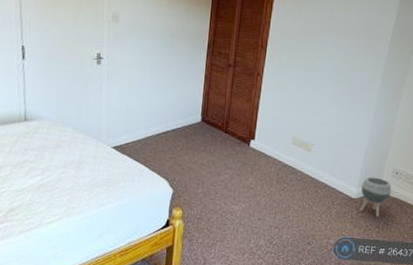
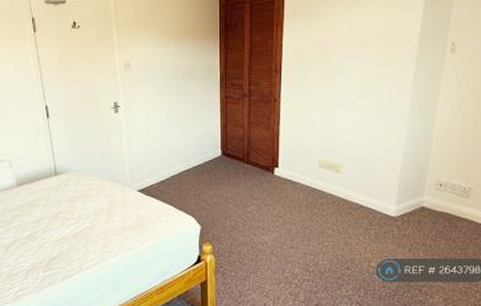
planter: present [360,177,392,217] -> none [401,192,437,234]

